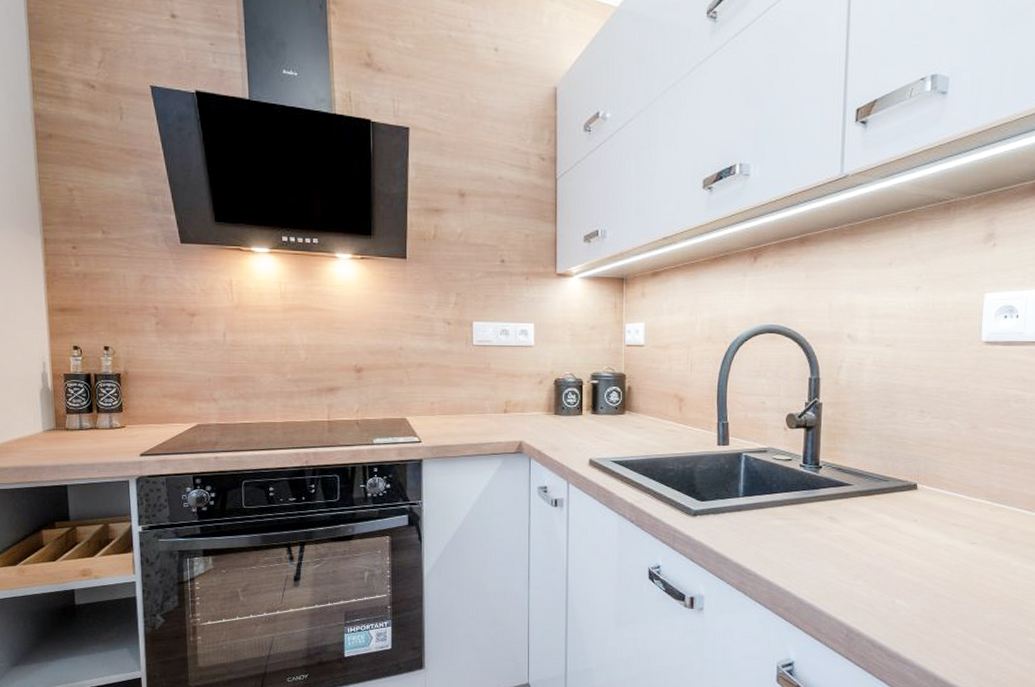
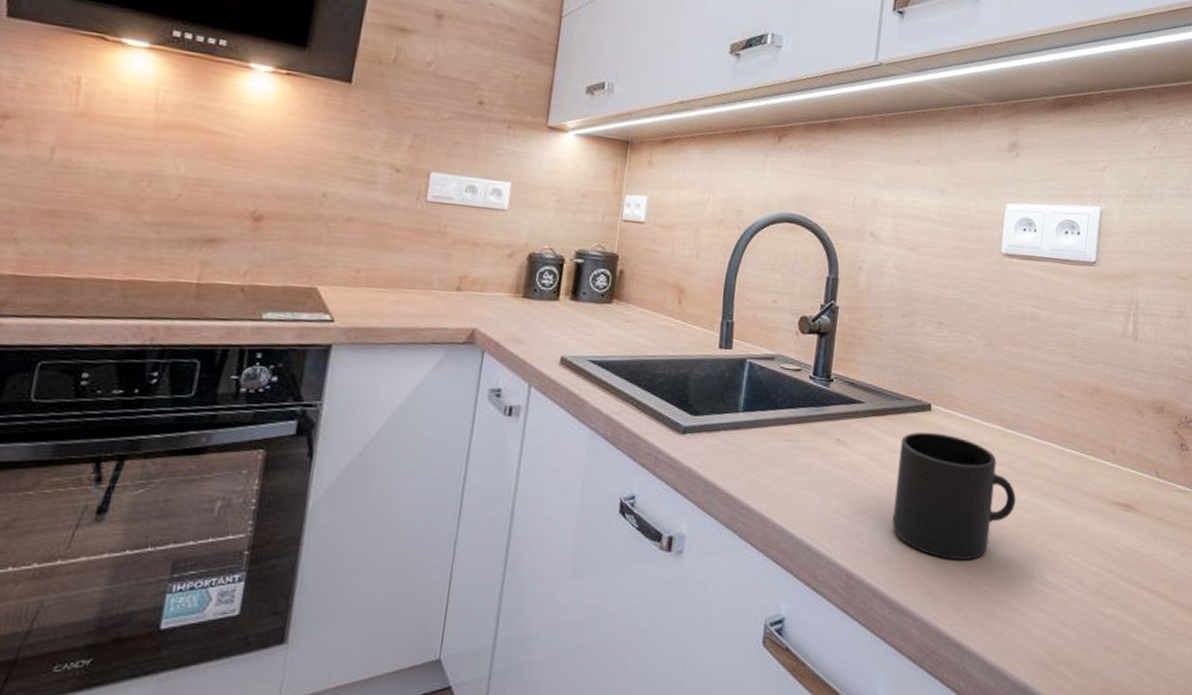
mug: none [885,508,1008,618] -> present [892,432,1016,561]

